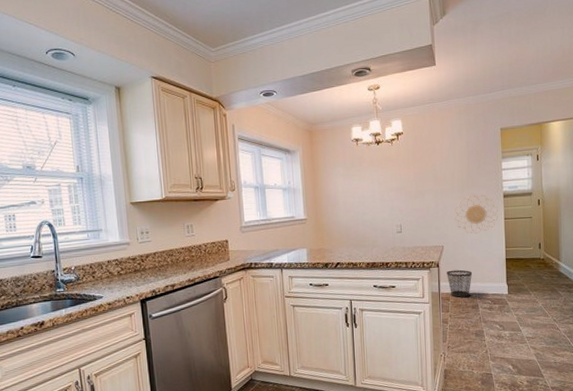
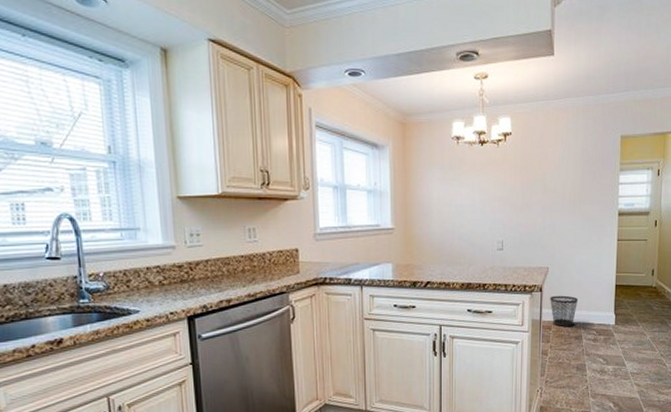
decorative wall piece: present [454,194,498,234] -> none [563,211,611,256]

